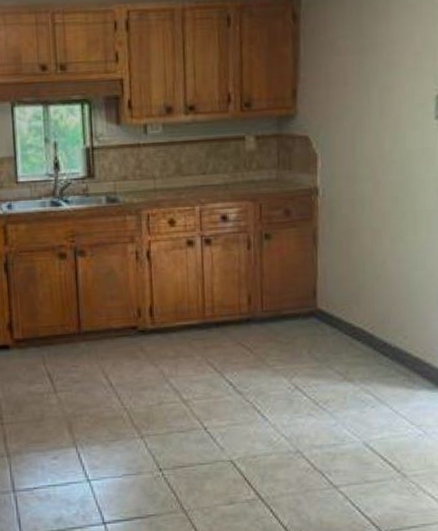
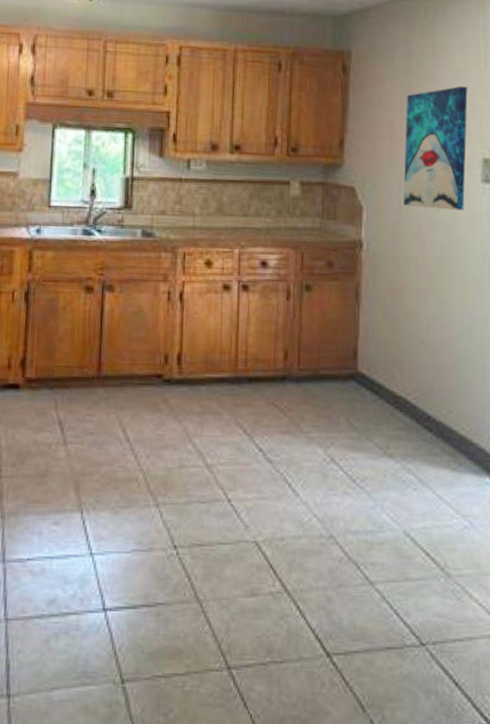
wall art: none [356,21,421,150] -> present [403,86,468,211]

